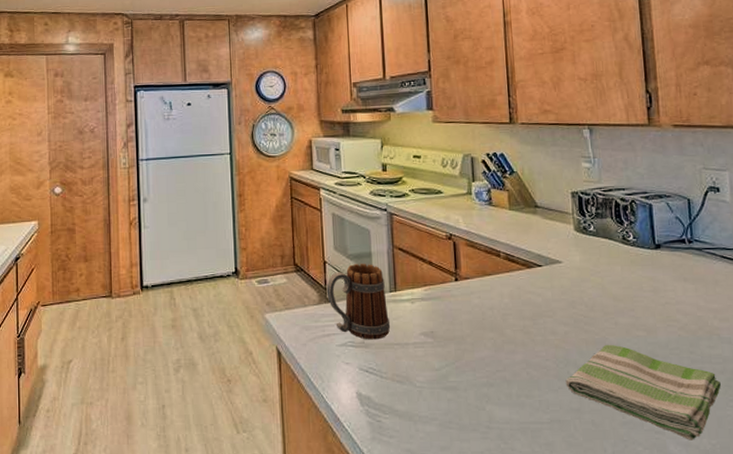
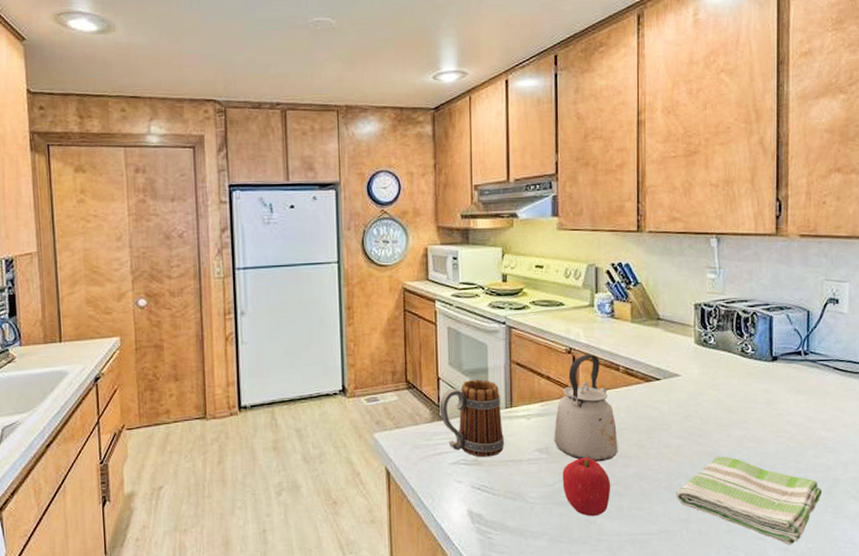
kettle: none [438,240,504,348] -> present [554,354,618,462]
fruit: none [448,342,499,403] -> present [562,457,611,517]

